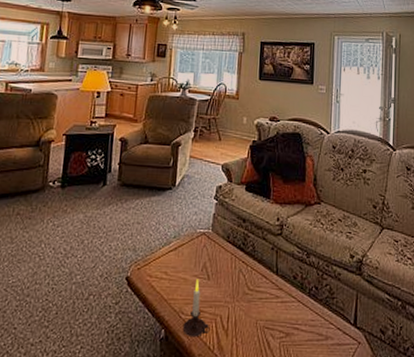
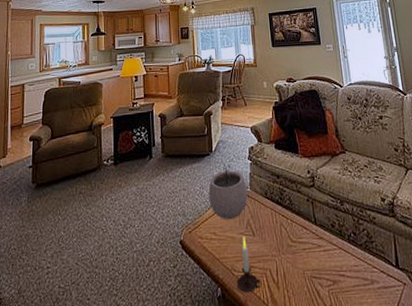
plant pot: none [164,199,209,261] -> present [208,163,248,220]

